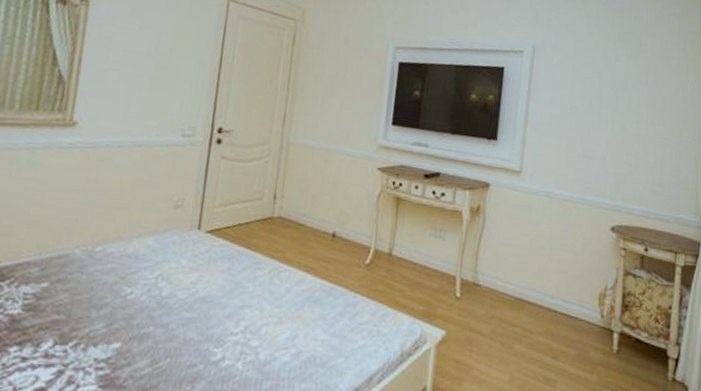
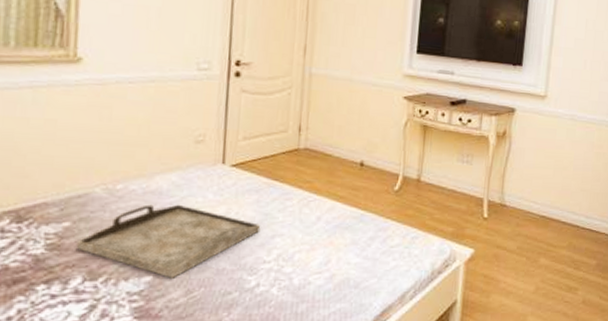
serving tray: none [52,268,231,346] -> present [77,204,261,278]

